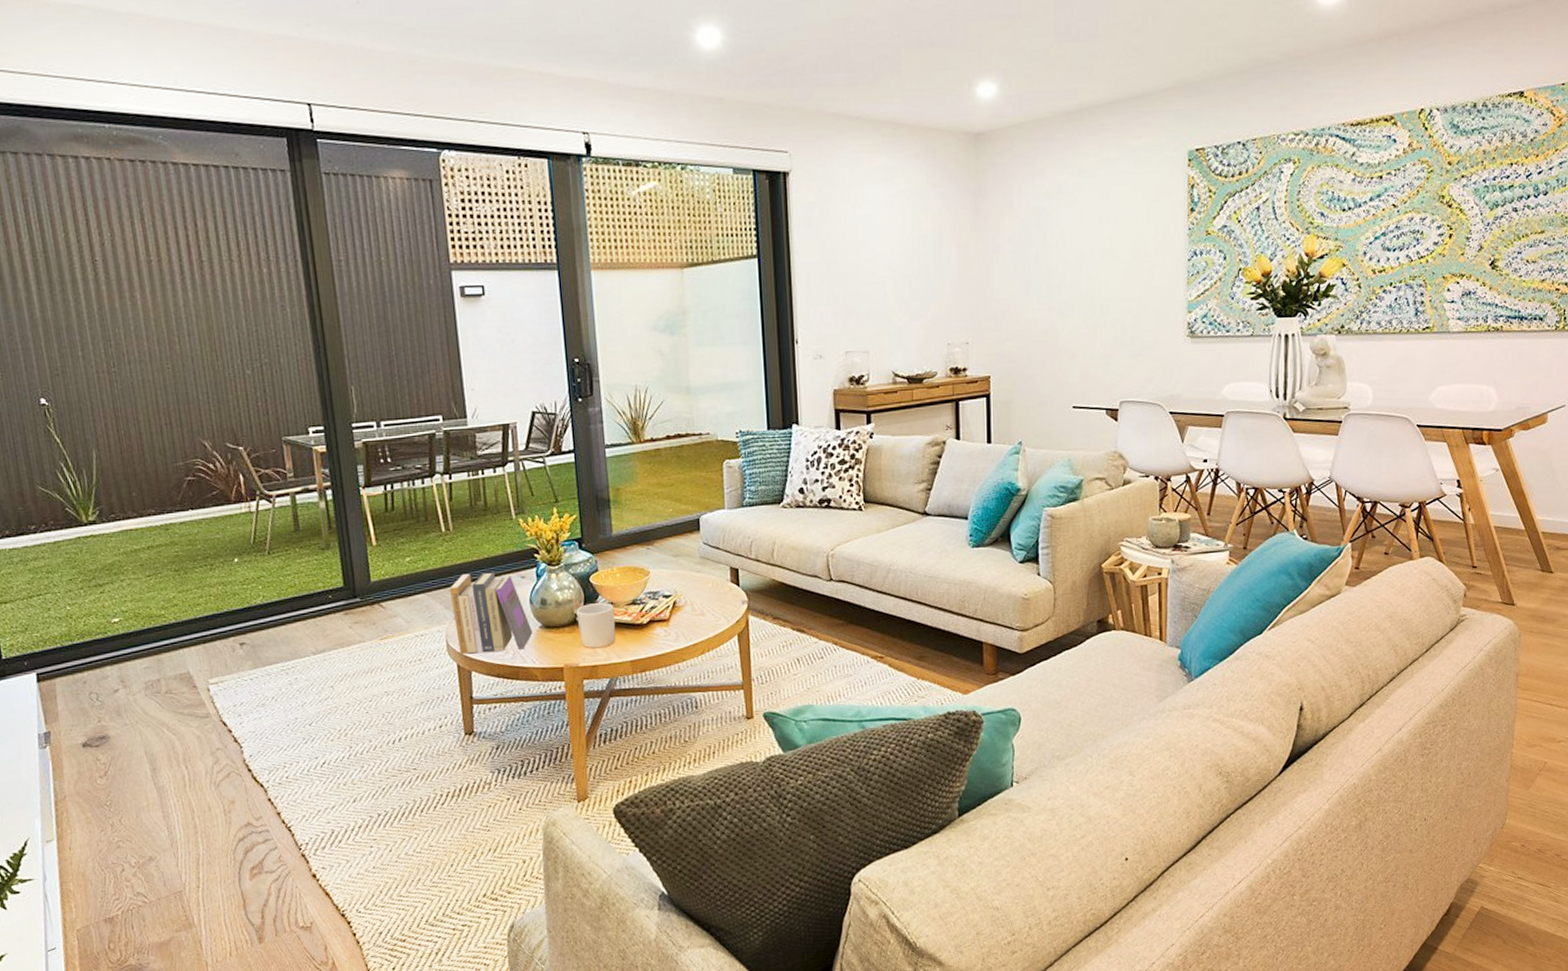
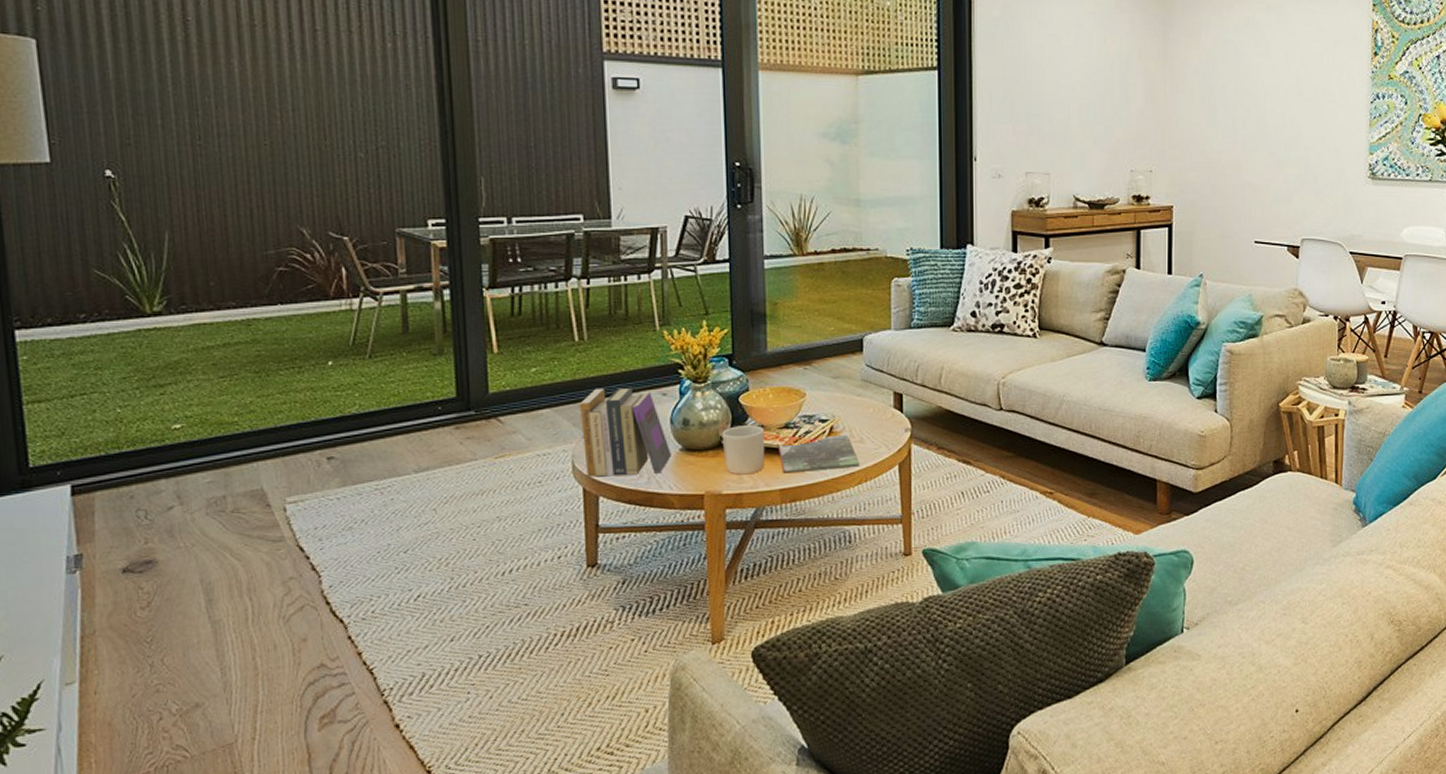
magazine: none [626,608,702,646] -> present [777,434,860,473]

